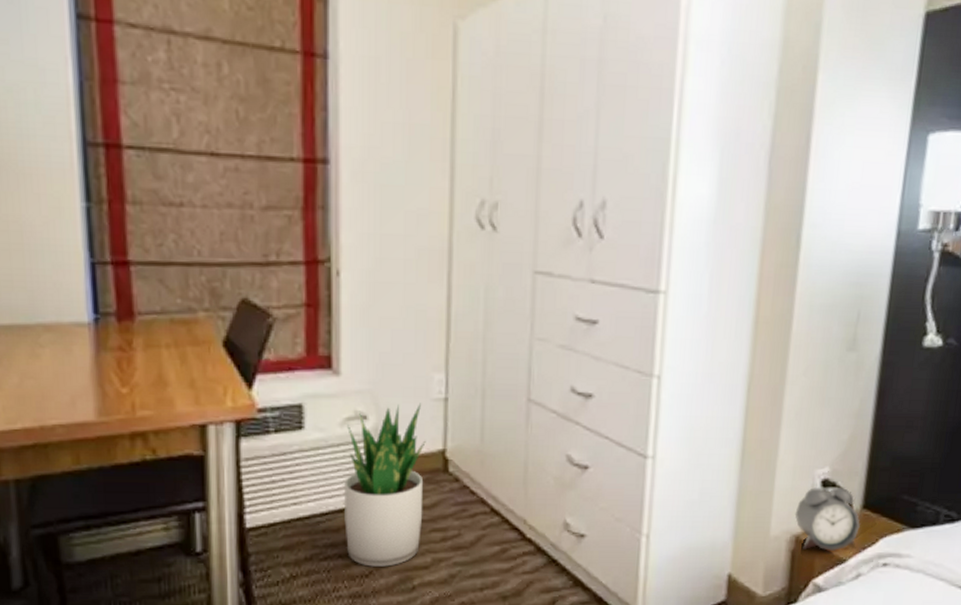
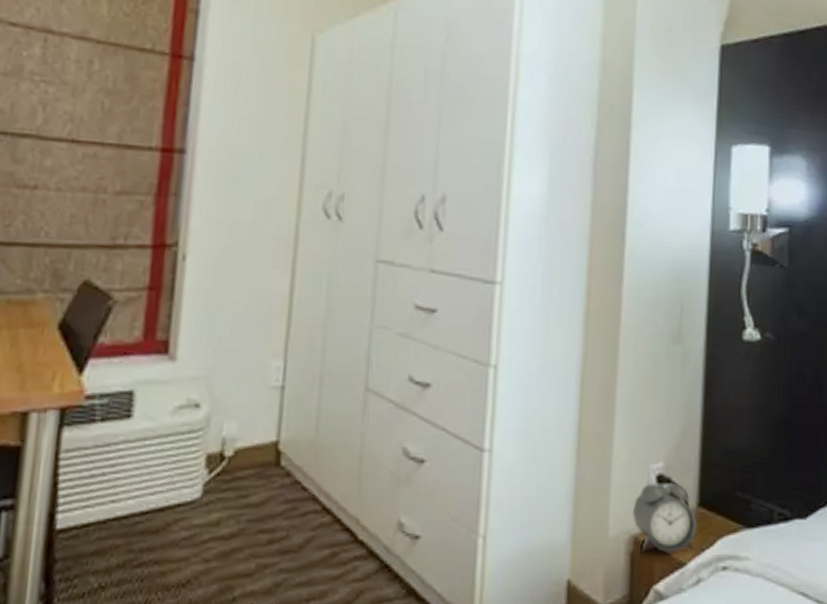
planter: present [344,402,426,567] -> none [164,390,259,574]

